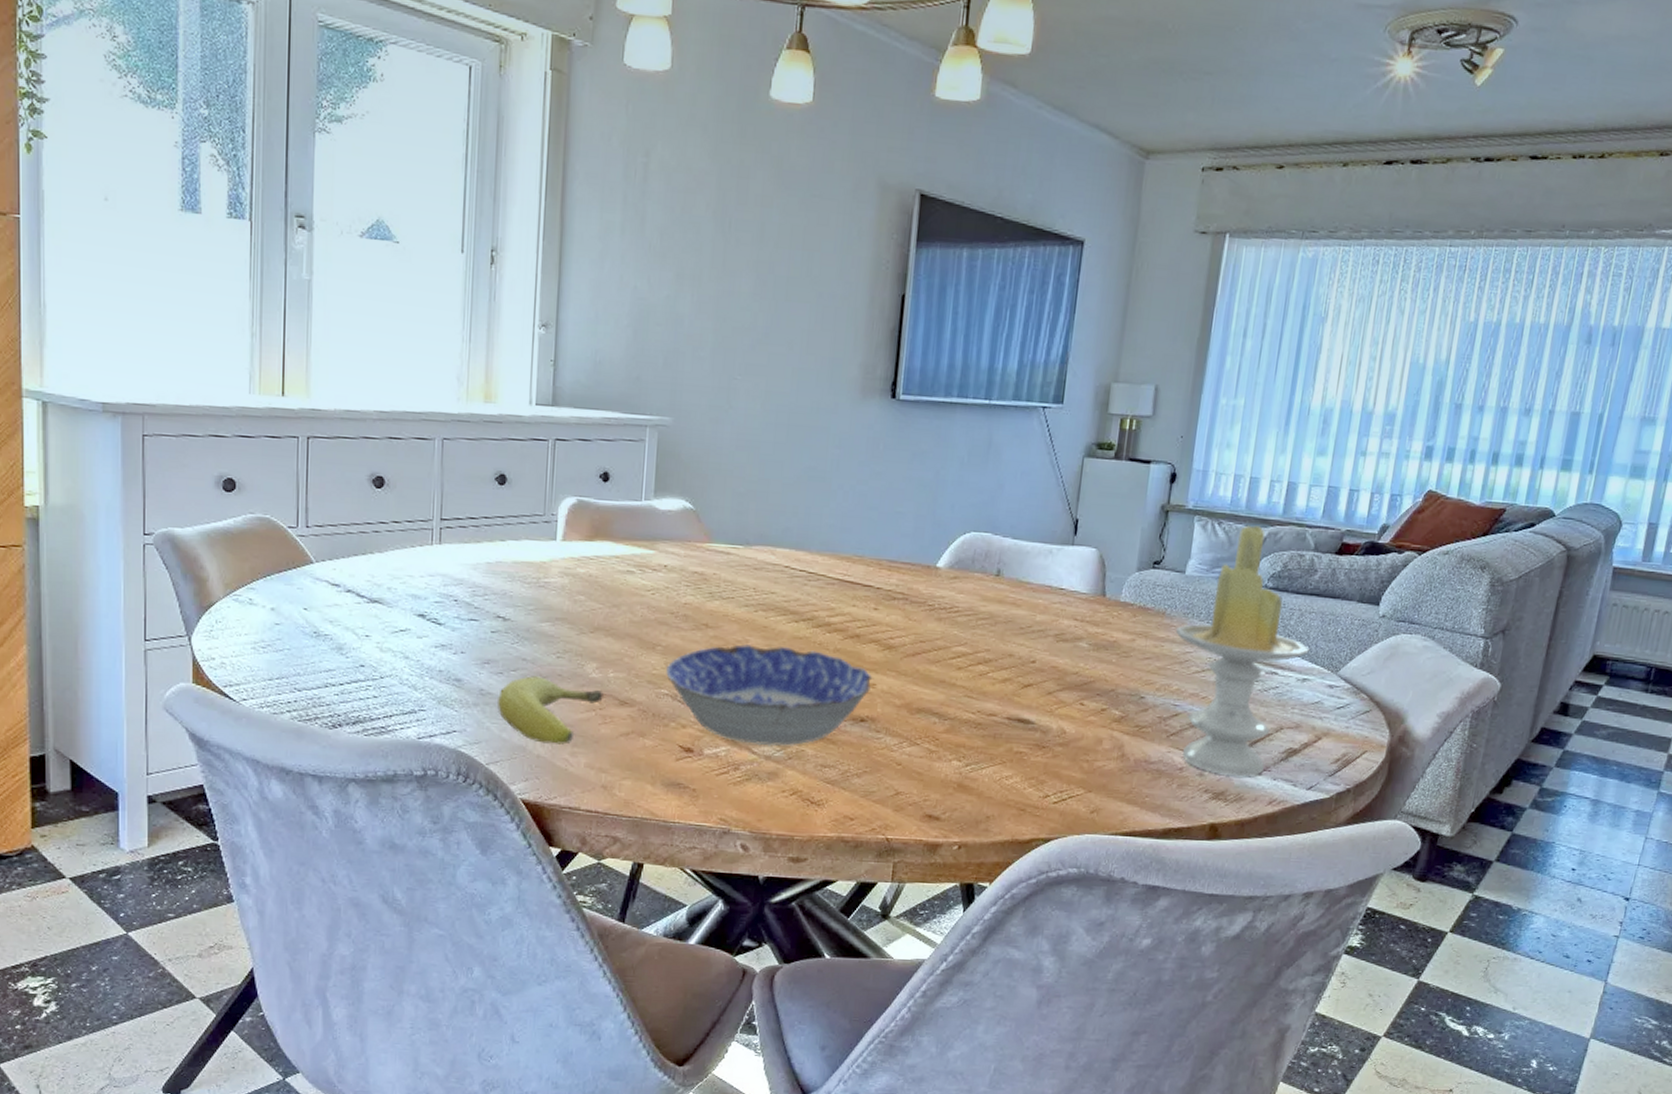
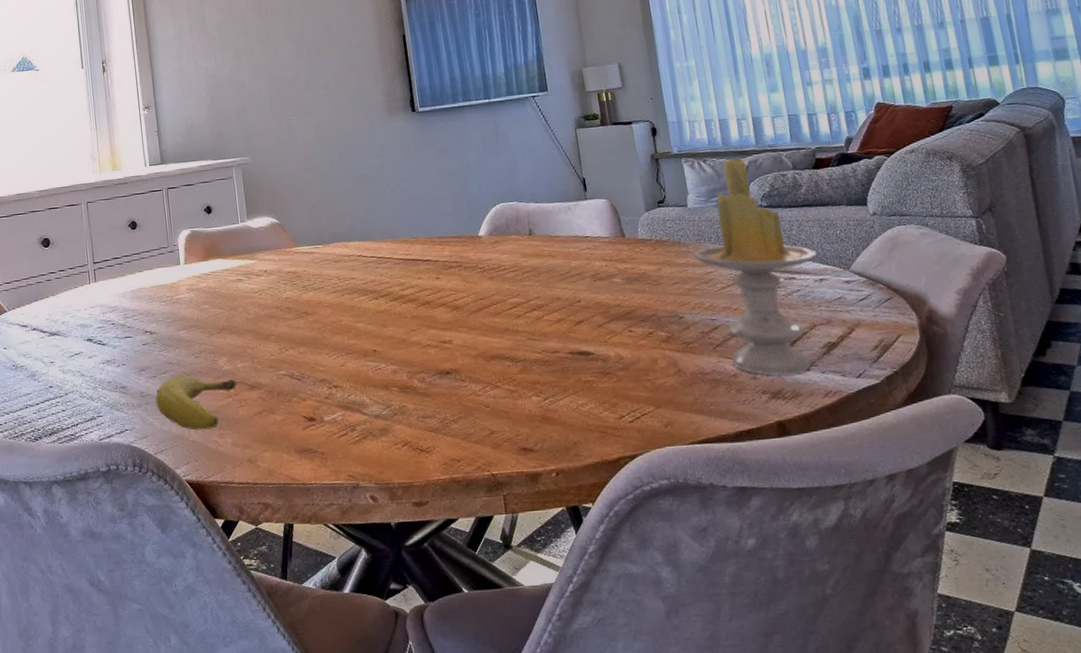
bowl: present [666,644,873,746] -> none [281,320,449,407]

